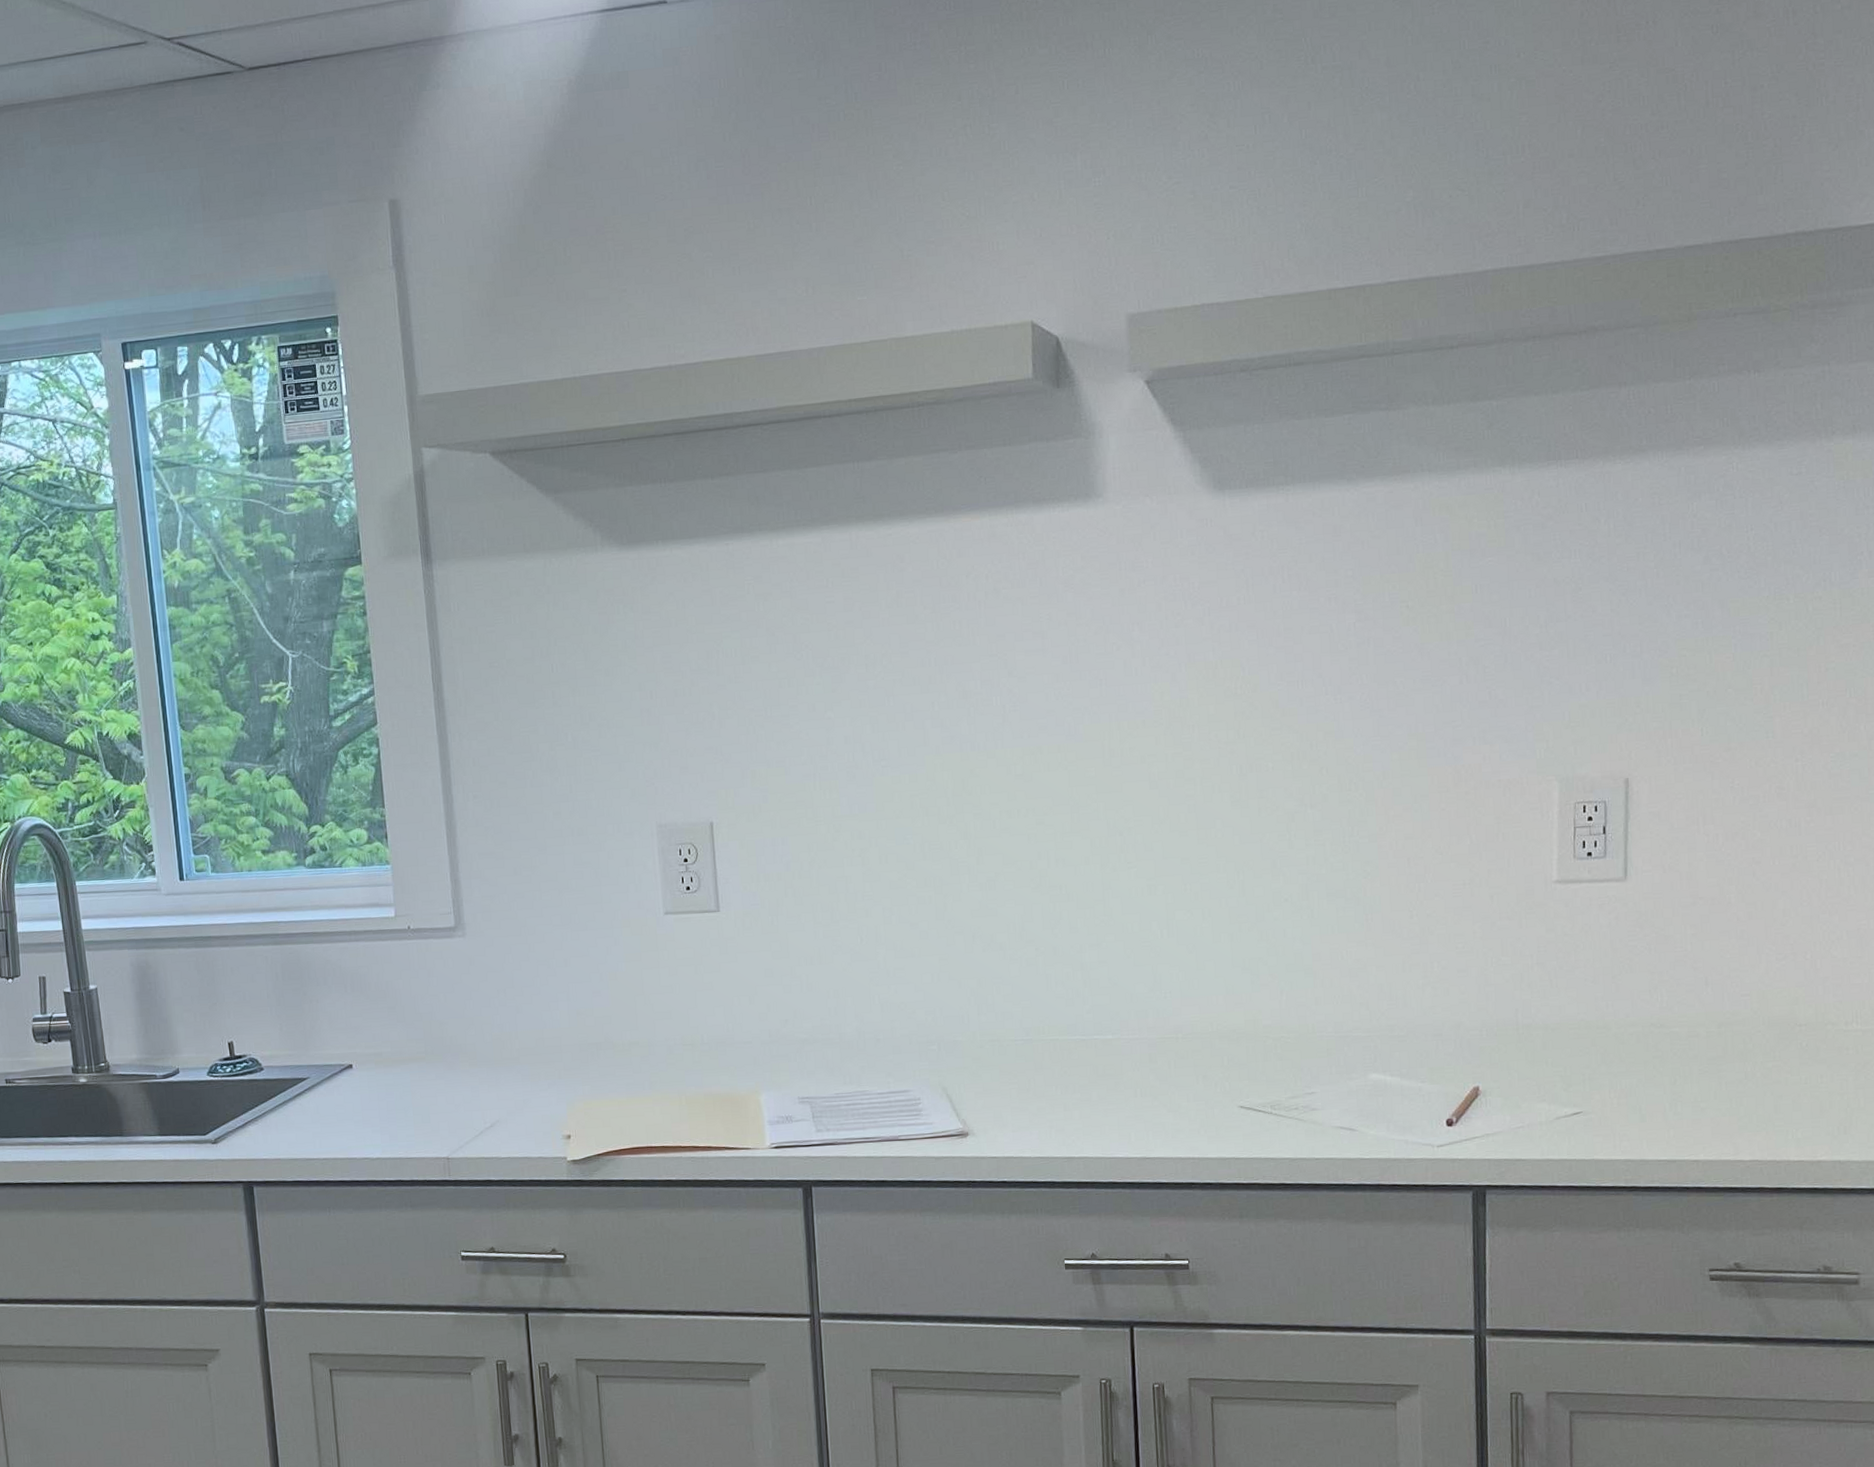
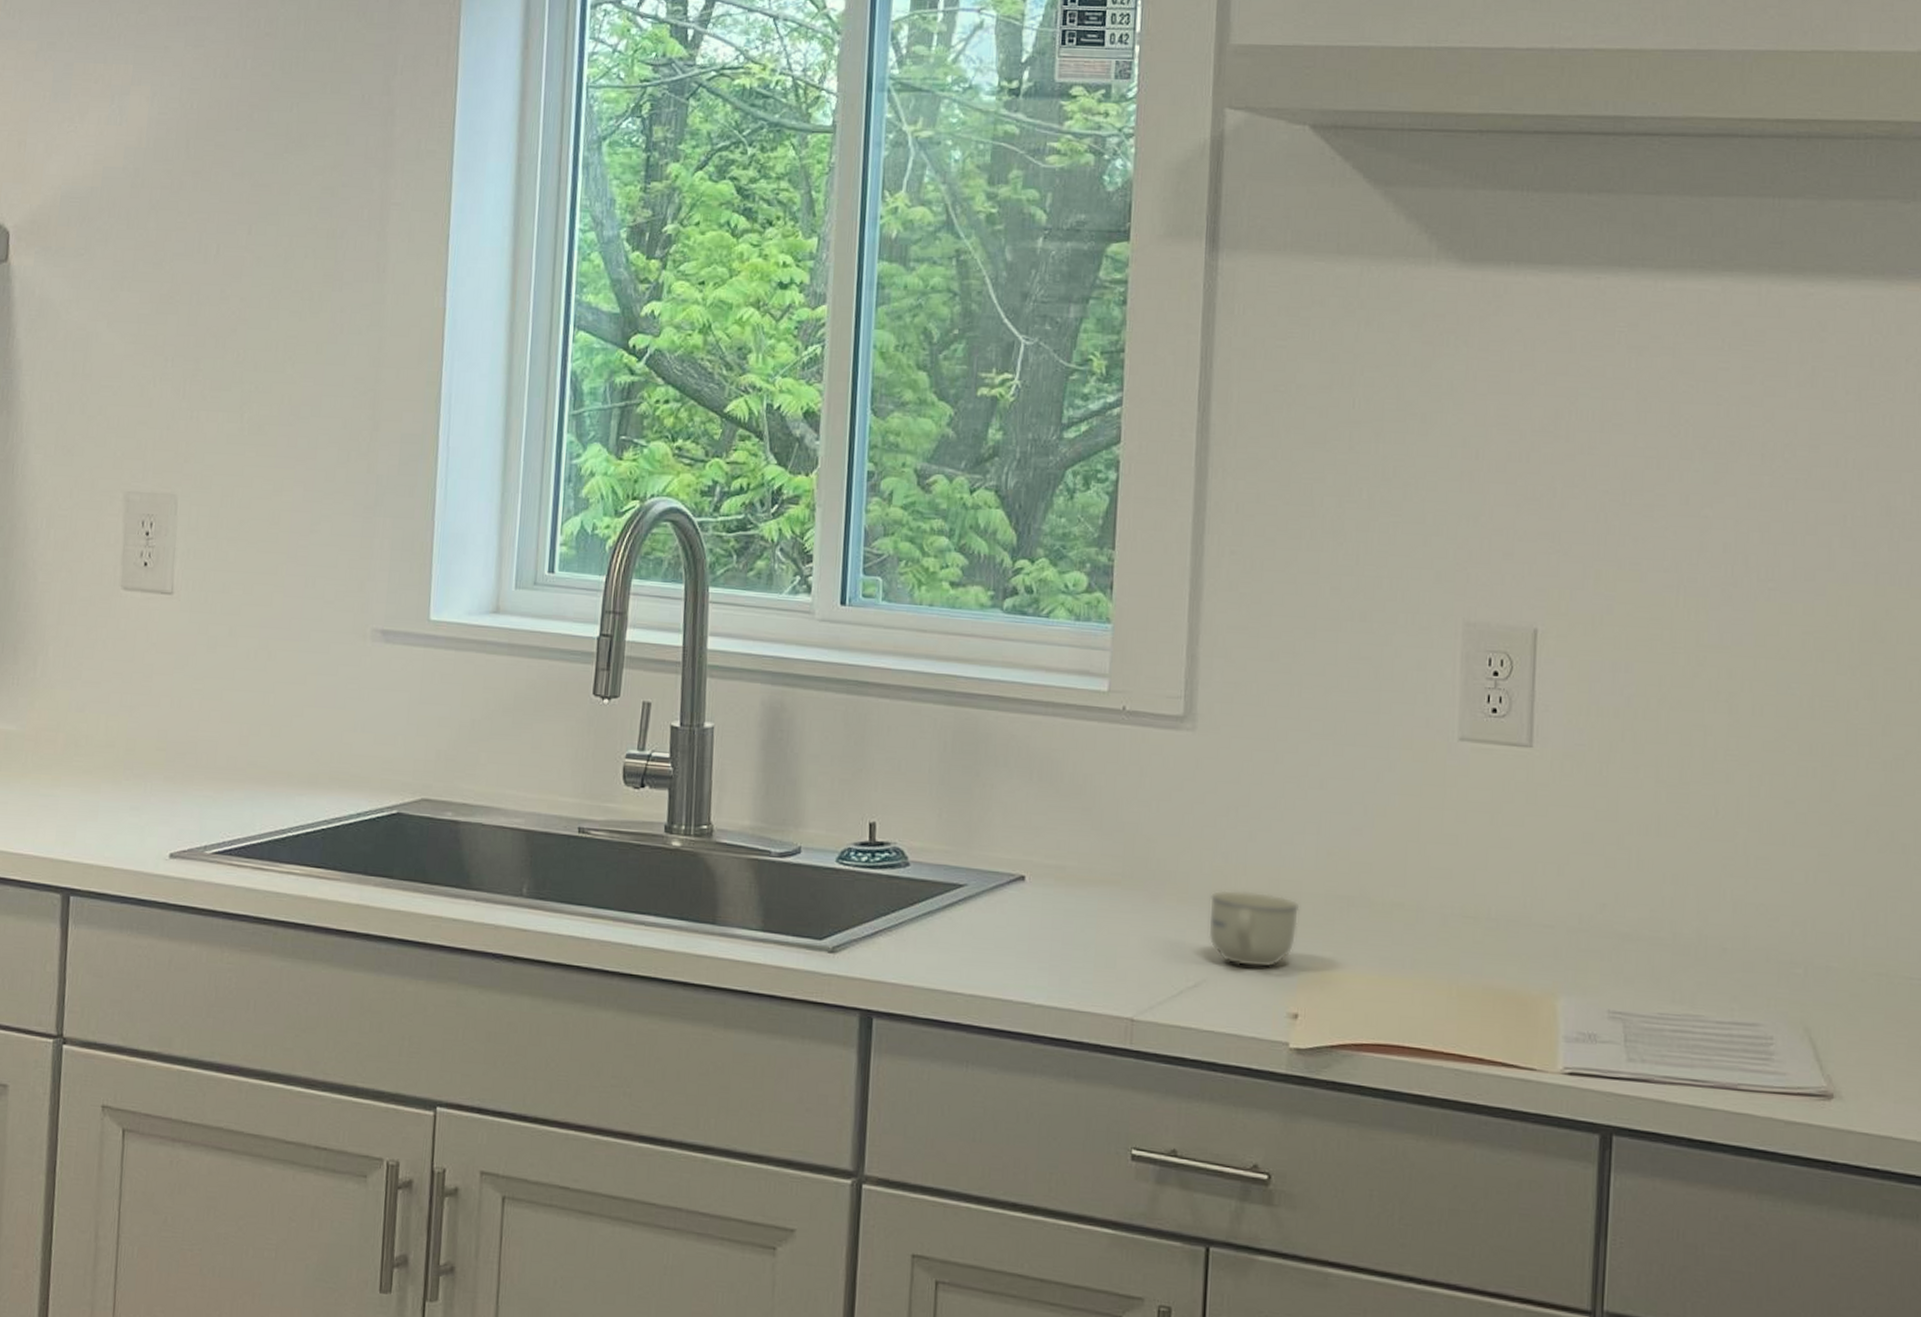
cup: none [493,1049,562,1107] -> present [1207,889,1300,968]

